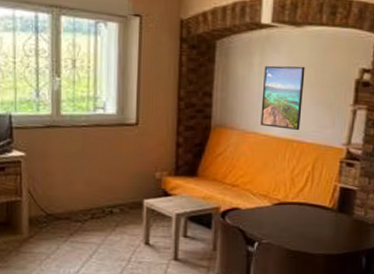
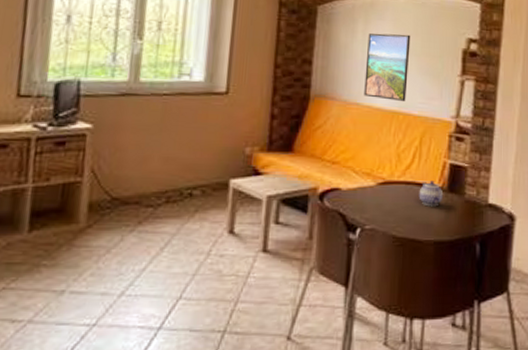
teapot: none [311,202,334,225] -> present [419,181,444,207]

